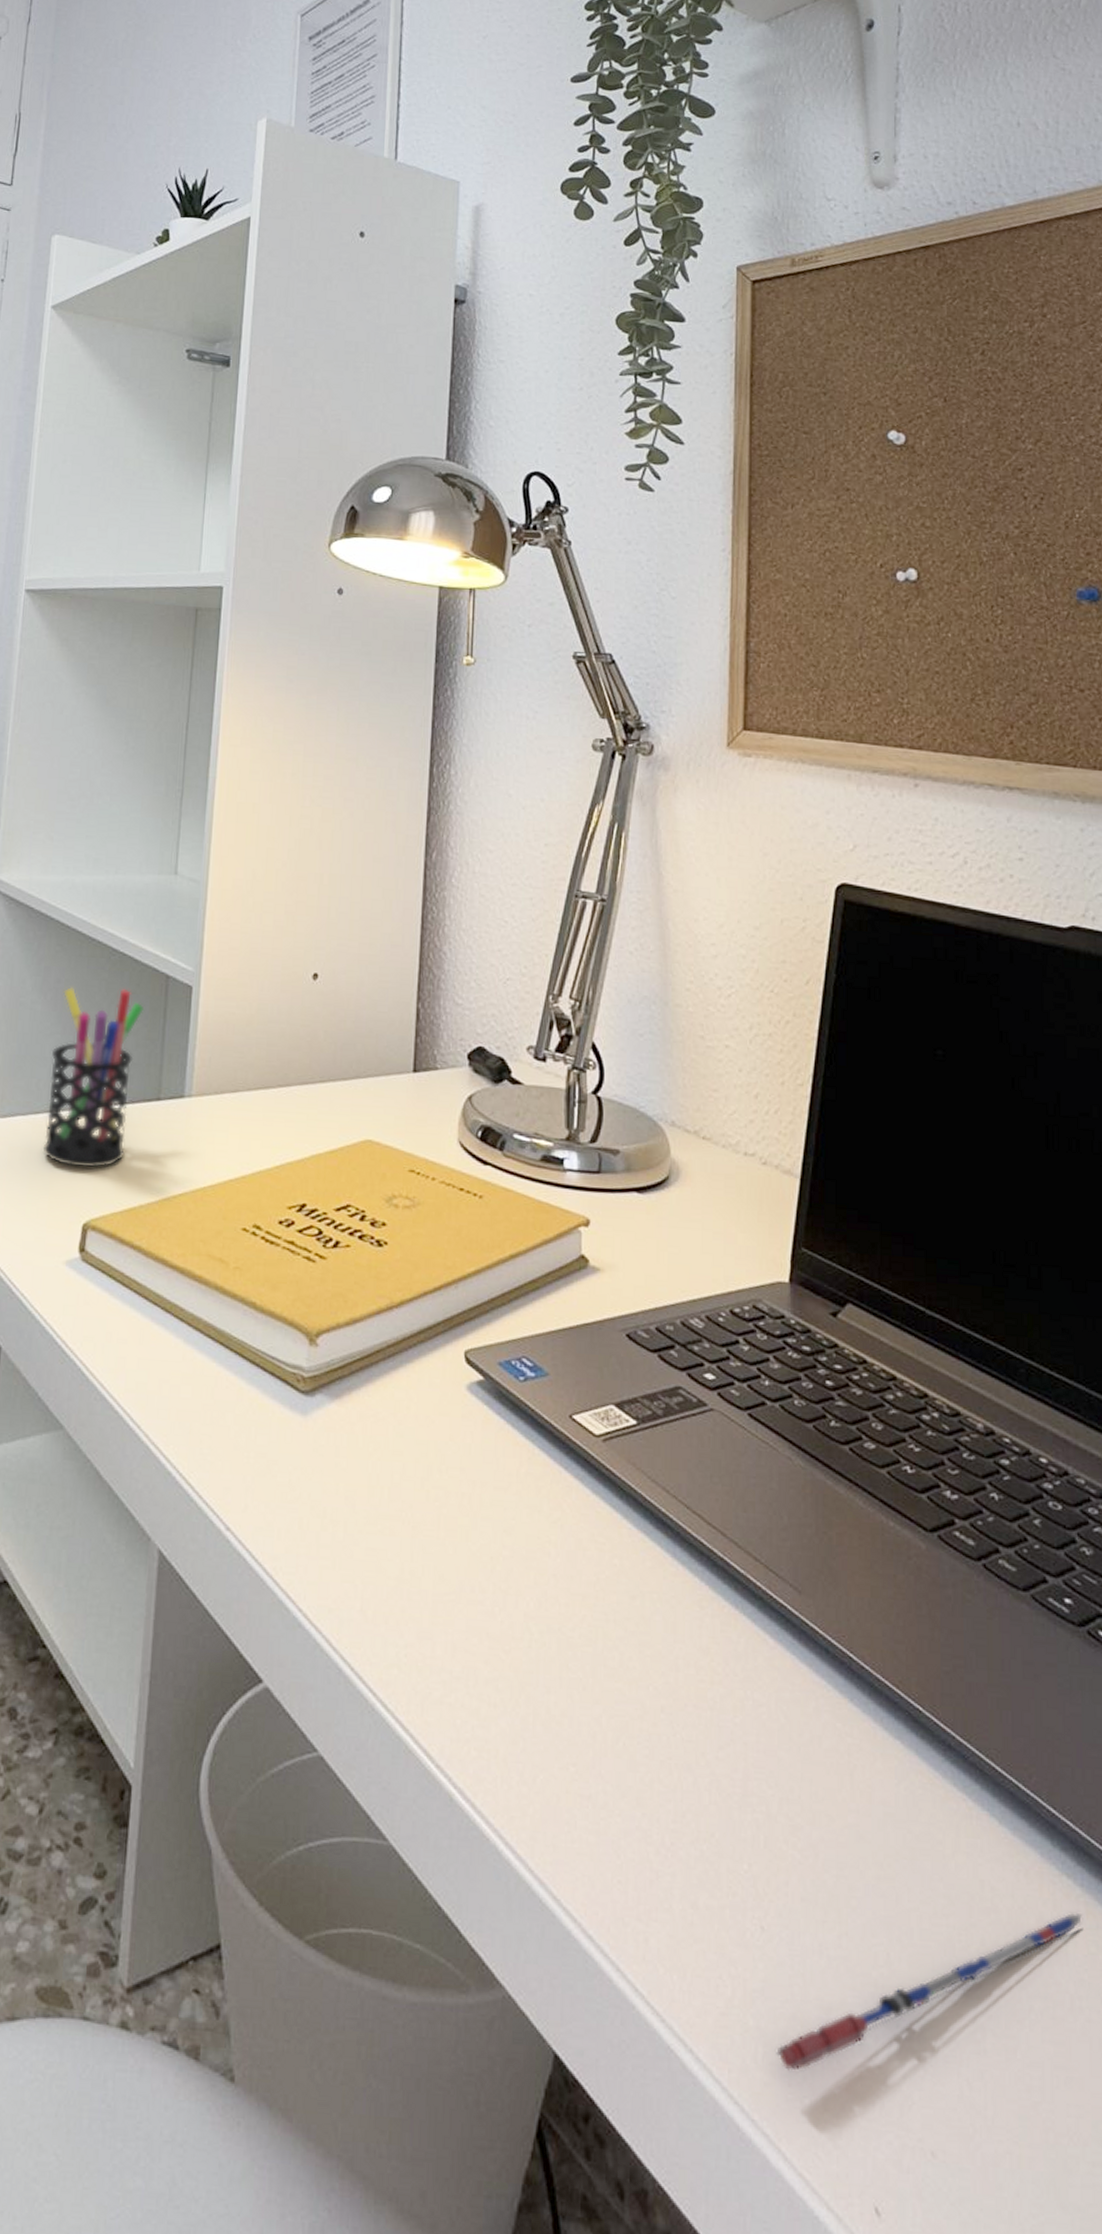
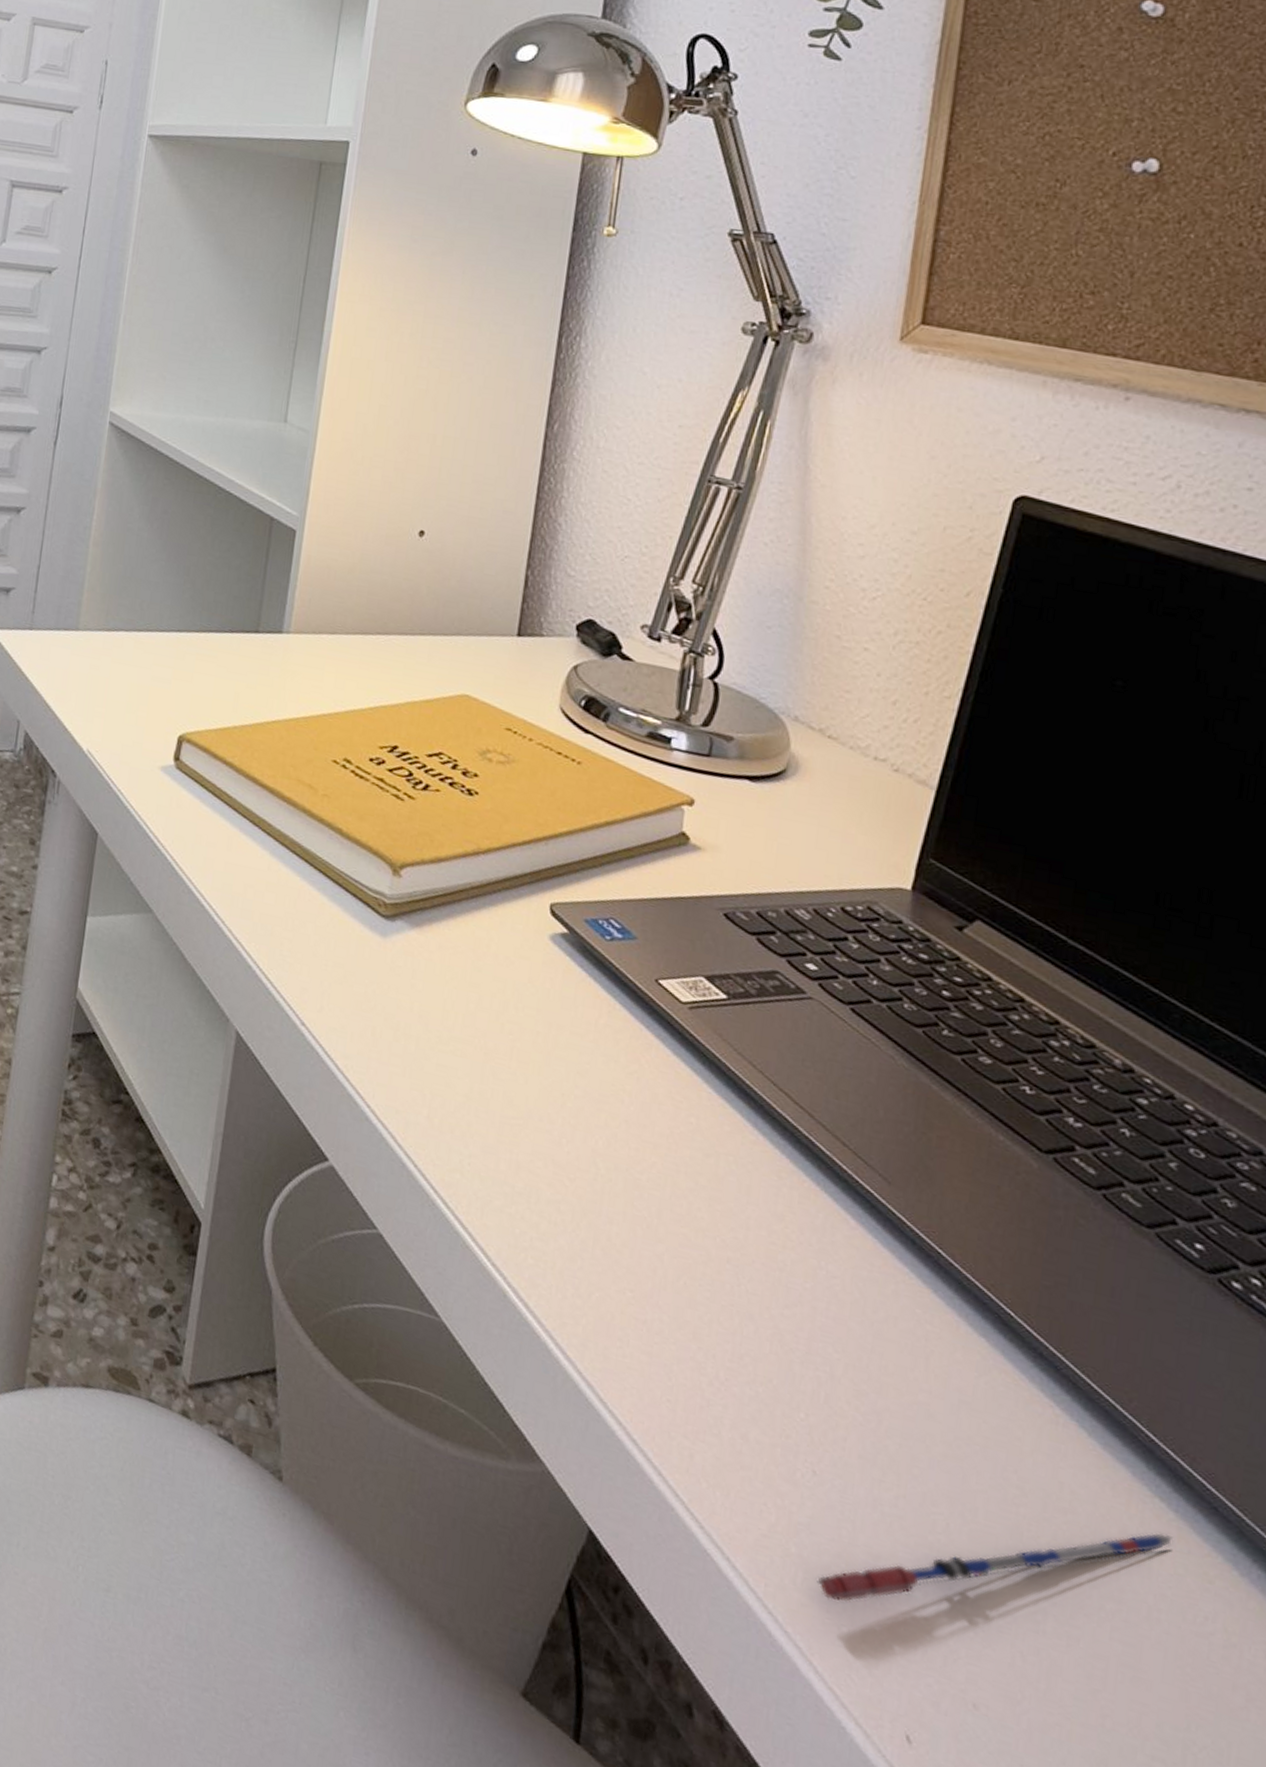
pen holder: present [43,987,145,1169] -> none [144,519,248,688]

